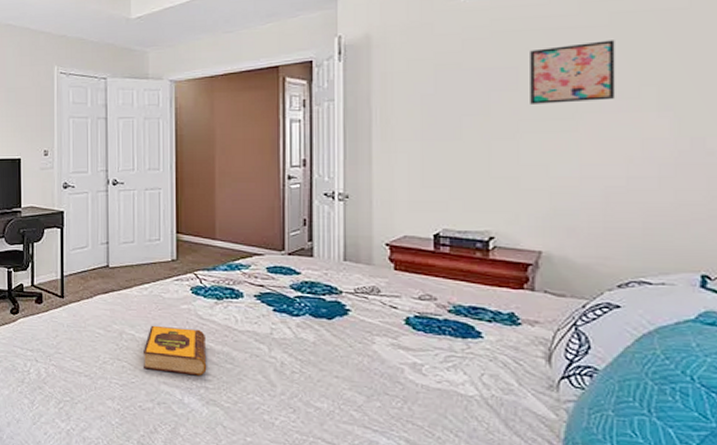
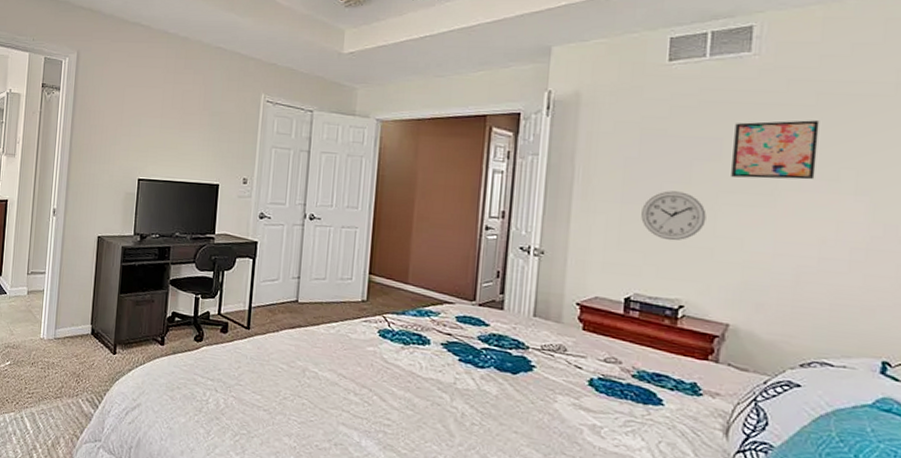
hardback book: present [142,325,207,376] -> none [324,364,389,420]
wall clock: none [443,124,509,174] -> present [641,191,707,241]

